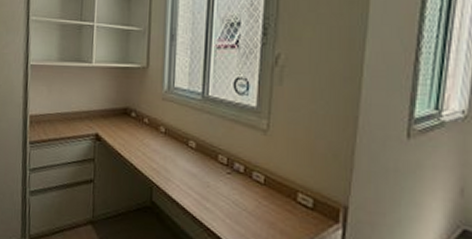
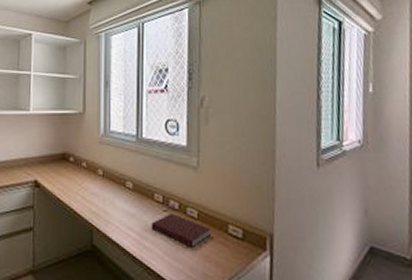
notebook: none [213,176,279,214] -> present [151,213,212,249]

